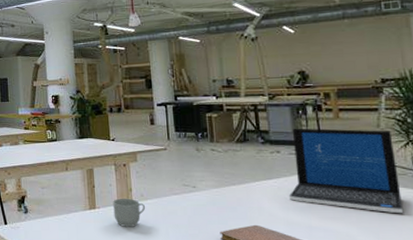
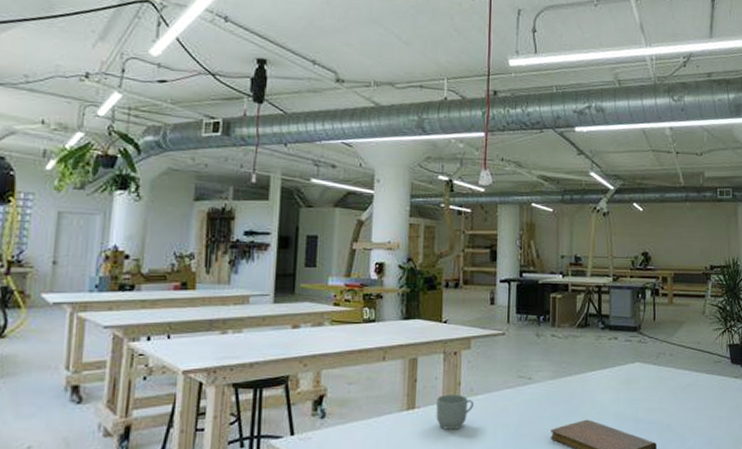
laptop: present [288,128,404,214] -> none [620,313,716,402]

